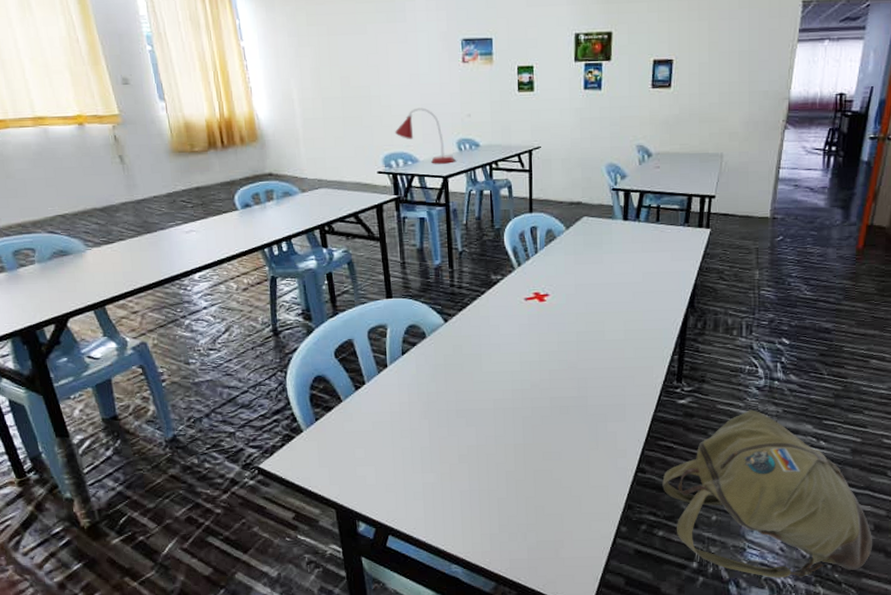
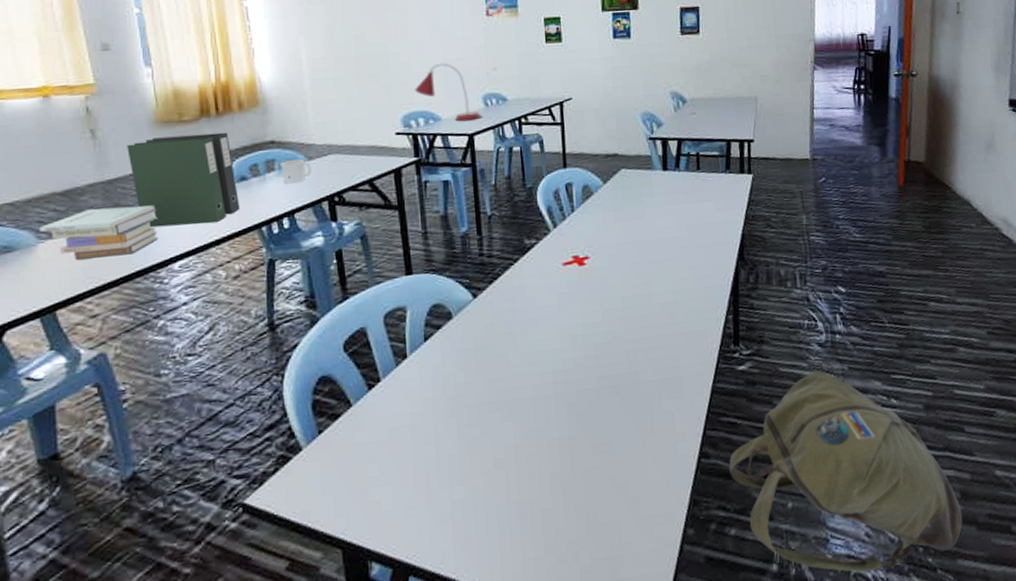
books: none [86,223,180,266] -> present [40,205,158,260]
binder: none [150,163,246,243] -> present [127,132,241,228]
mug: none [278,190,305,213] -> present [281,158,311,184]

